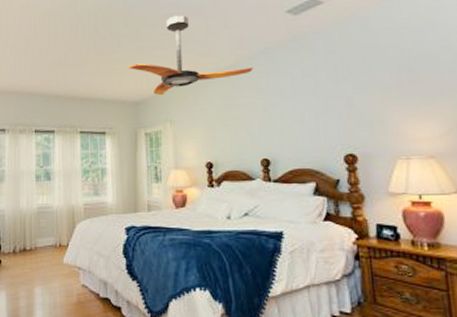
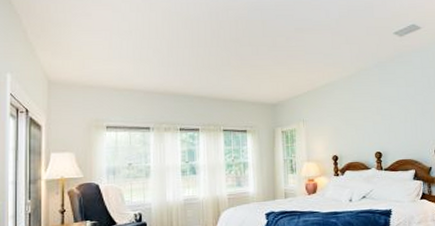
ceiling fan: present [127,15,254,96] -> none [265,30,370,99]

